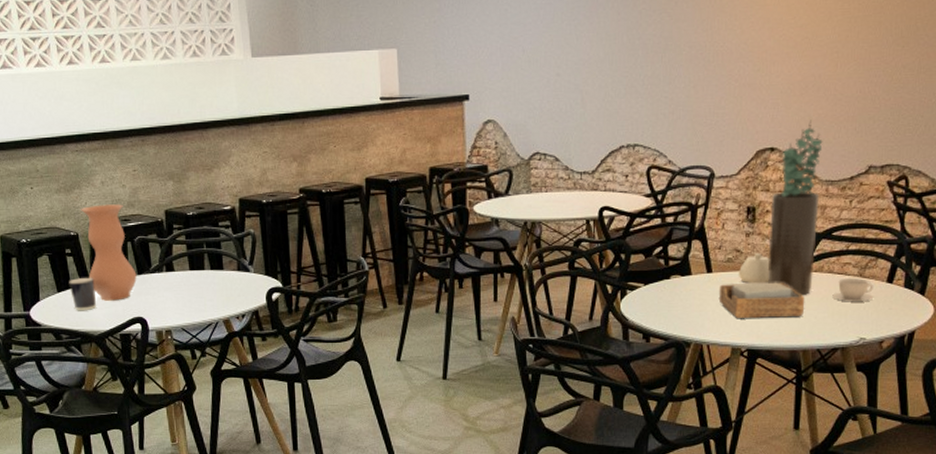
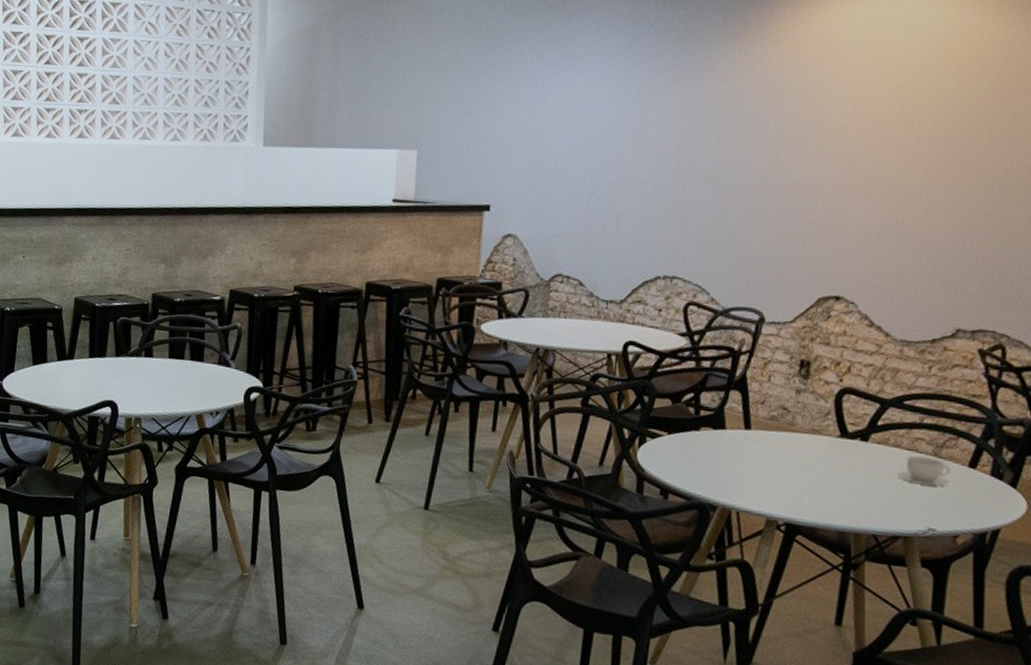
mug: present [69,277,96,310] -> none [45,352,71,387]
vase: present [81,204,137,301] -> none [65,281,115,381]
napkin holder: present [718,282,805,318] -> none [755,444,863,494]
sugar bowl: present [738,253,770,284] -> none [782,413,823,450]
vase: present [767,119,823,295] -> none [817,269,901,469]

